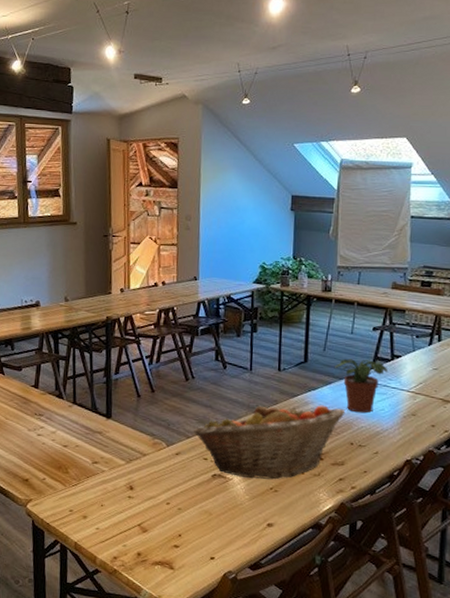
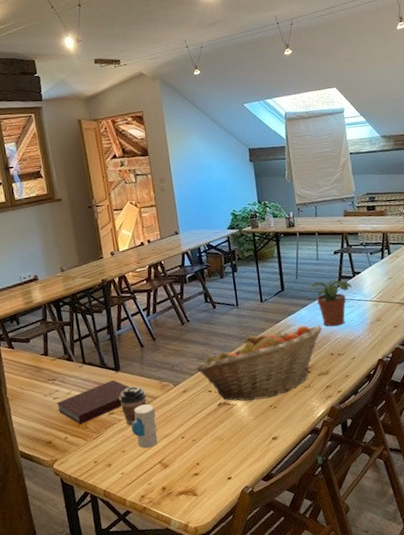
notebook: none [39,426,119,468] -> present [56,379,130,425]
coffee cup: none [106,437,135,479] -> present [119,386,147,425]
toy: none [114,459,143,508] -> present [131,404,158,449]

